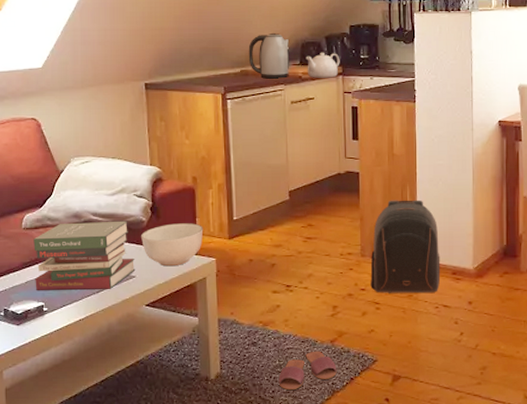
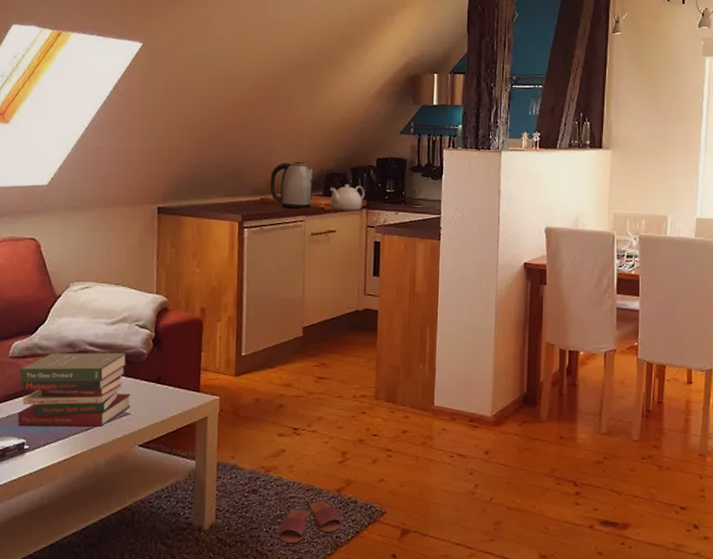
bowl: present [140,223,204,267] -> none [139,357,209,404]
backpack: present [370,199,441,293] -> none [383,340,458,440]

